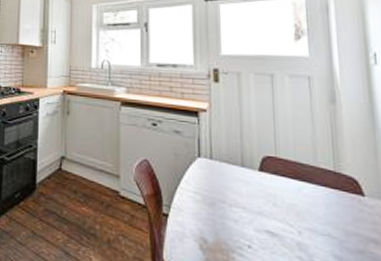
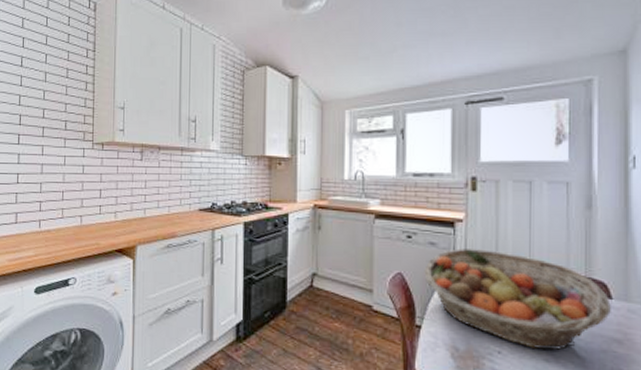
fruit basket: none [170,138,364,248] -> present [424,249,611,350]

